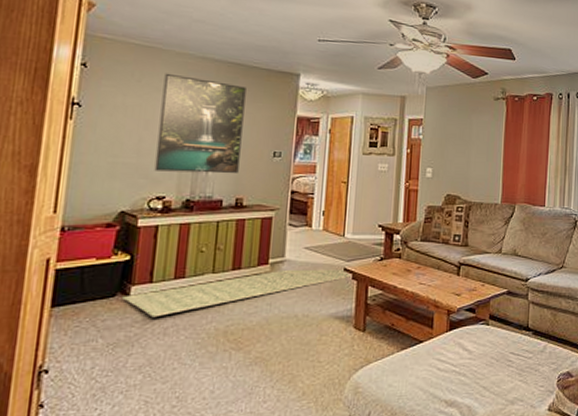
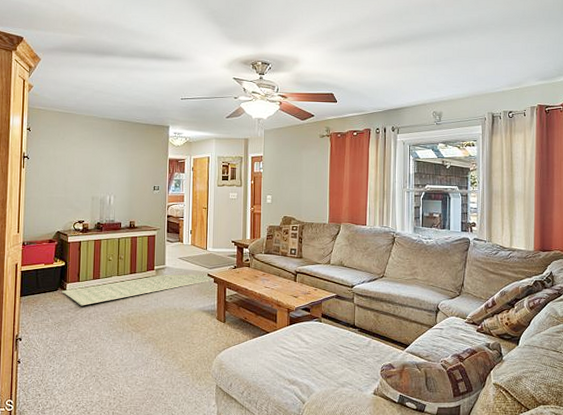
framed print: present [154,73,246,174] -> none [76,131,133,204]

